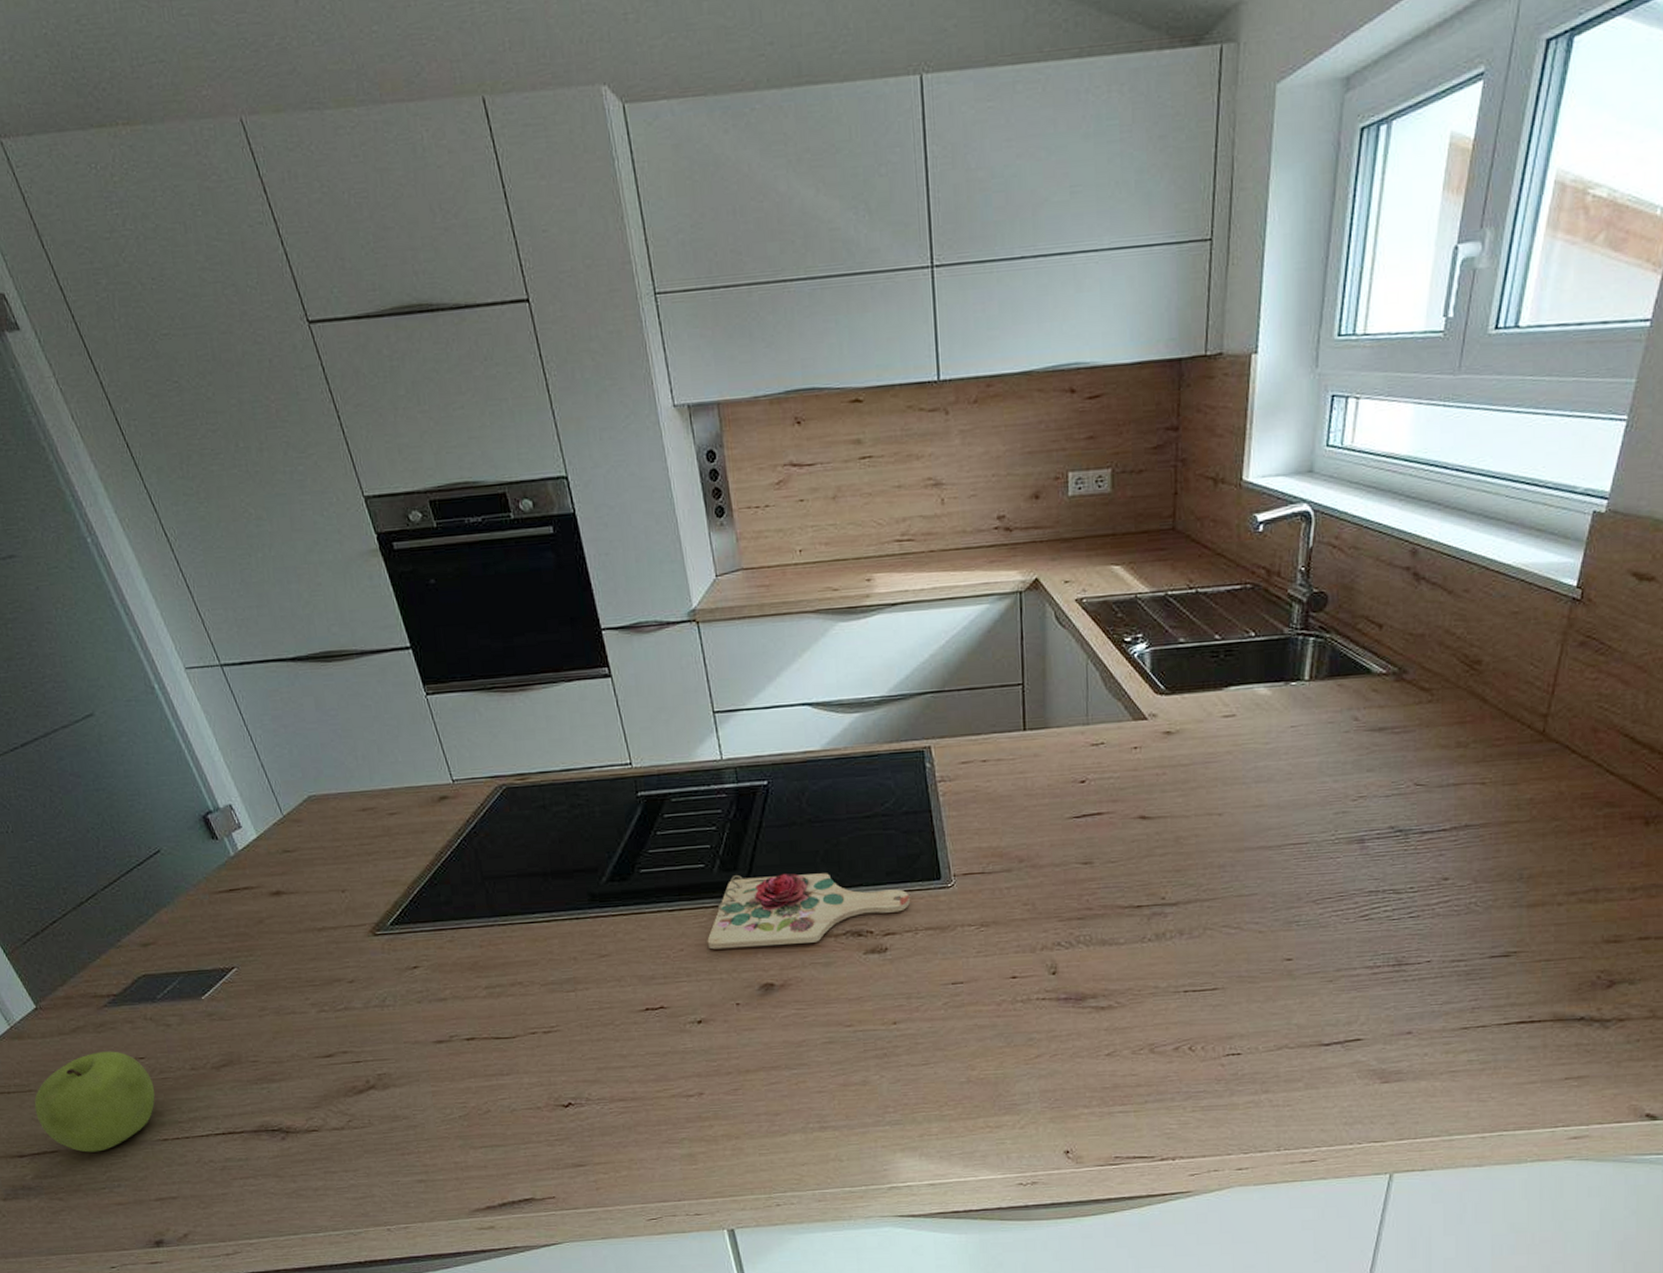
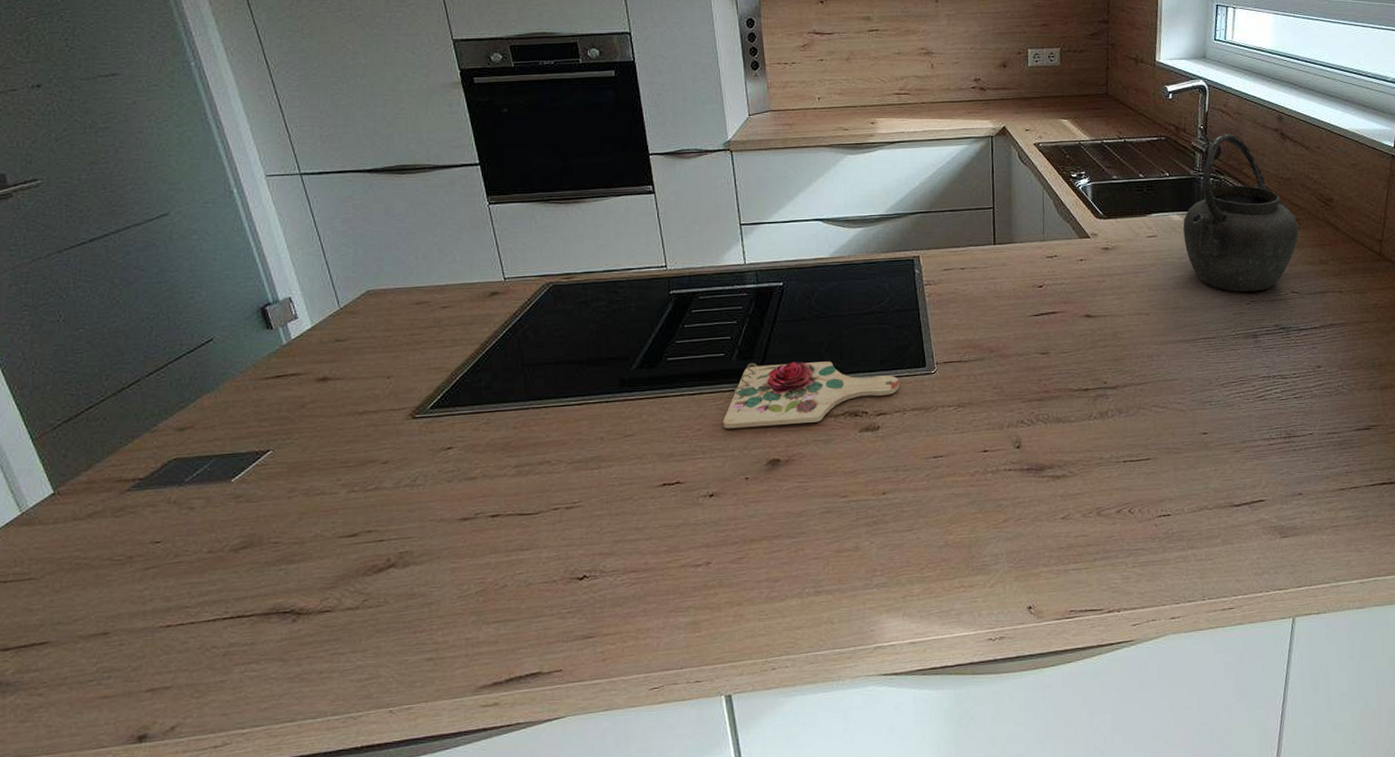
fruit: present [34,1051,155,1153] -> none [31,535,166,643]
kettle: none [1271,576,1430,785] -> present [1183,133,1299,292]

